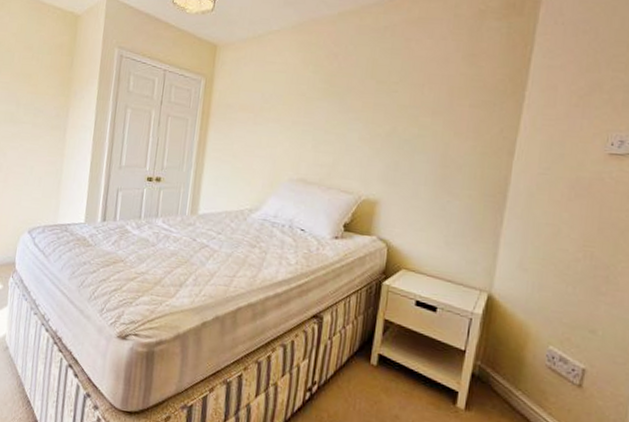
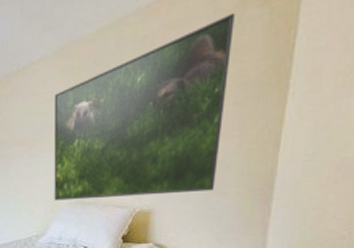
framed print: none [274,21,474,190] -> present [54,13,235,201]

